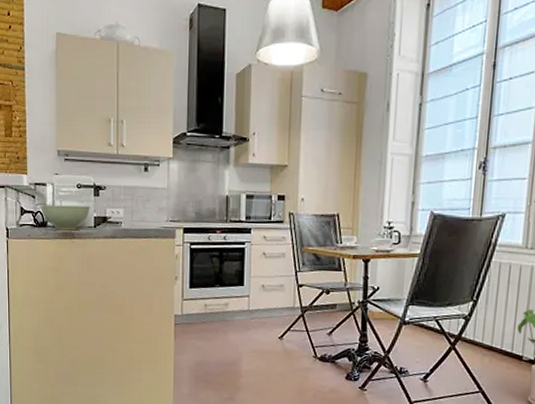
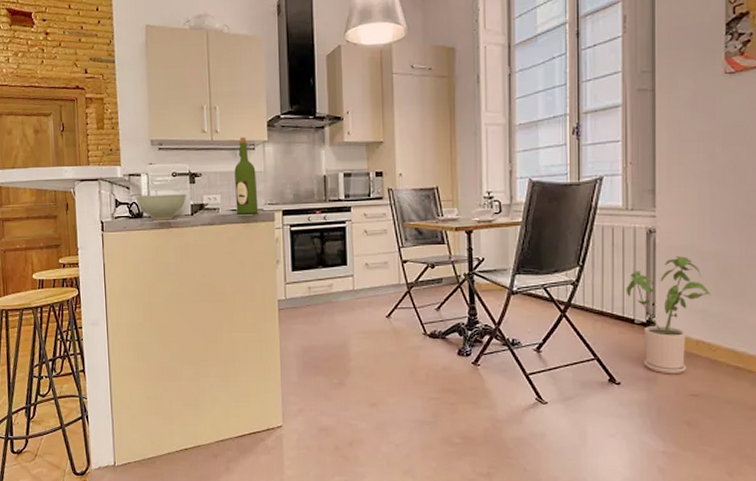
wine bottle: none [138,152,160,230] -> present [234,137,259,215]

